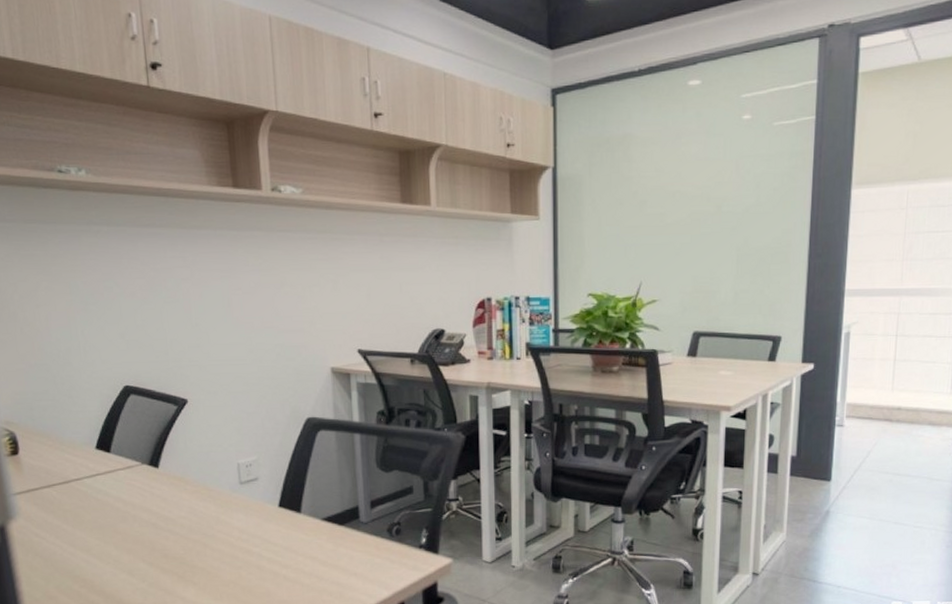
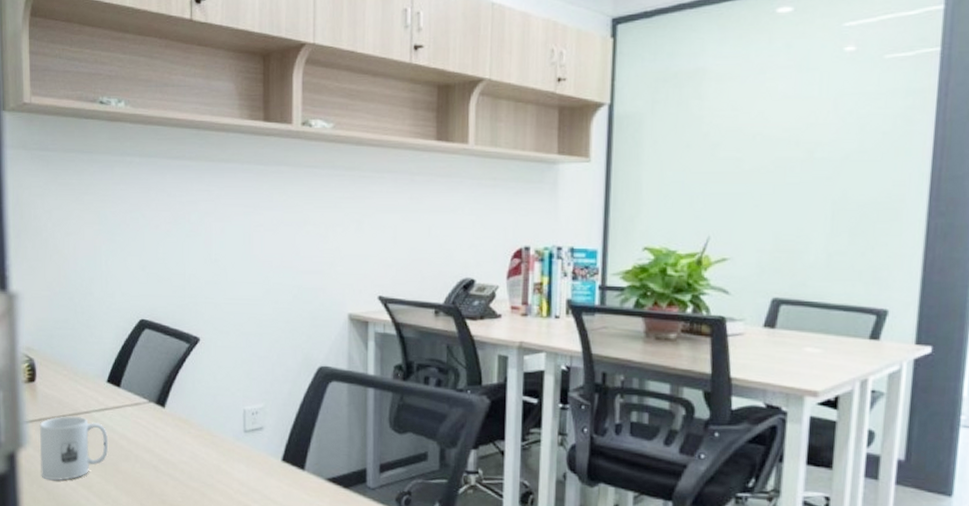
mug: none [28,484,105,548] -> present [39,416,109,481]

